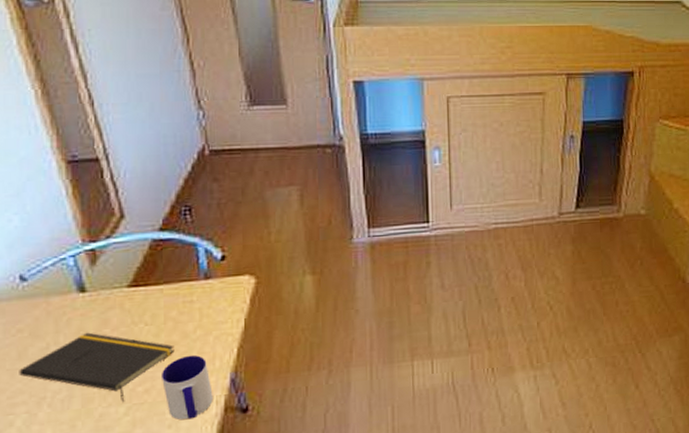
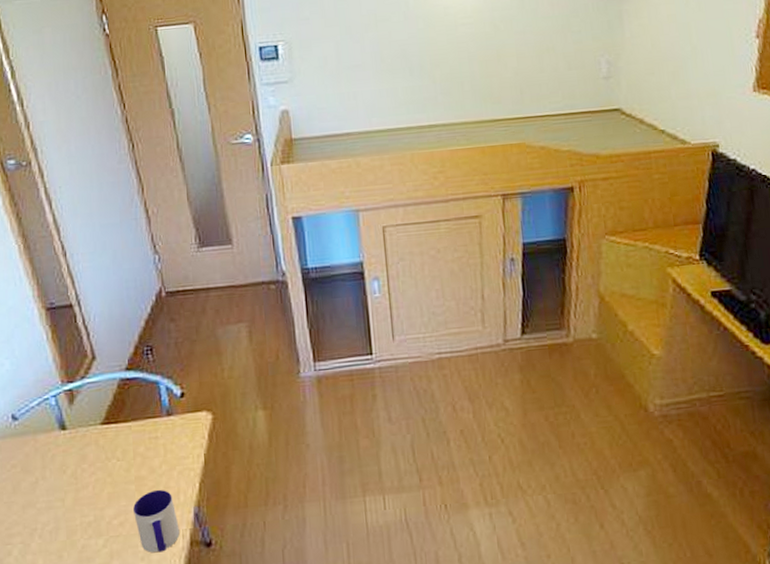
notepad: present [19,332,175,403] -> none [14,467,144,535]

